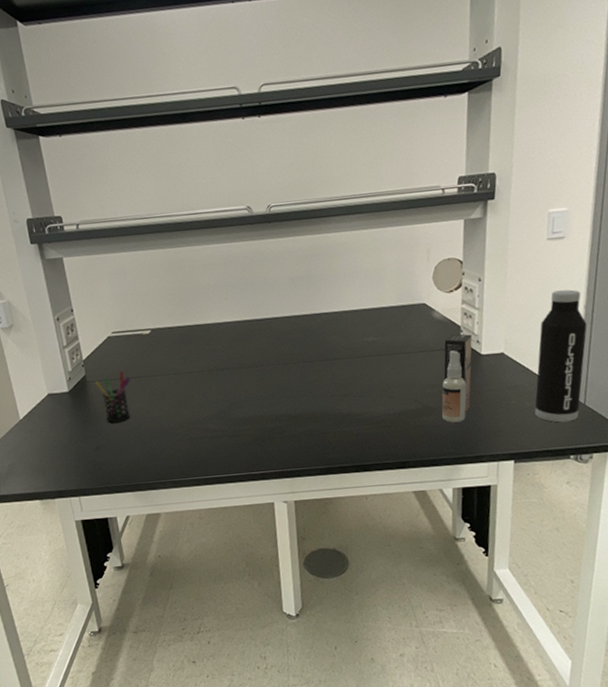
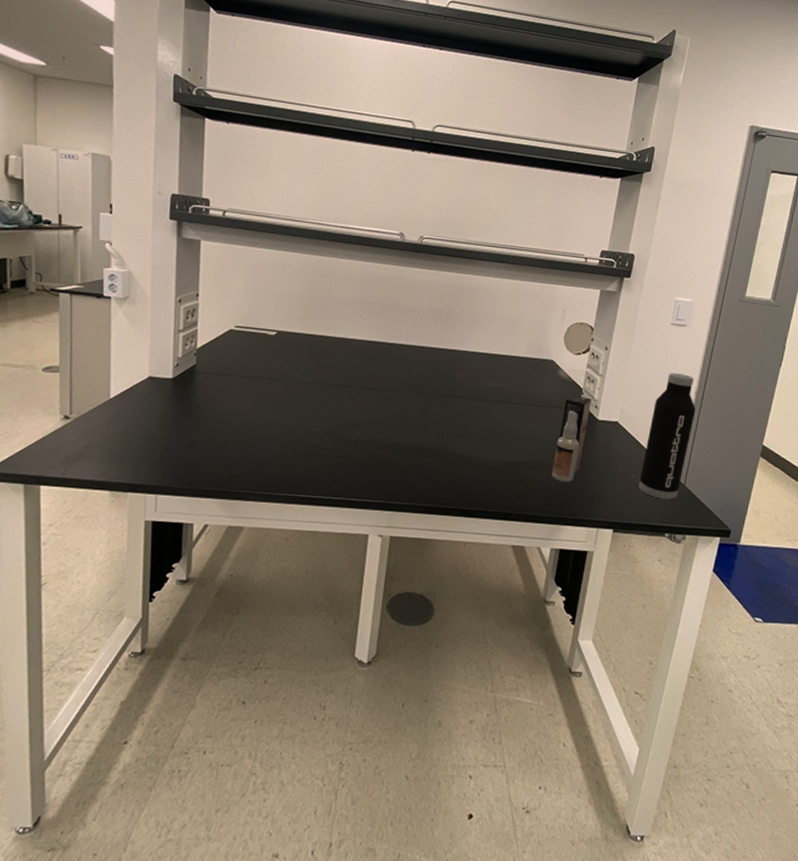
pen holder: present [95,370,130,423] -> none [204,367,244,421]

